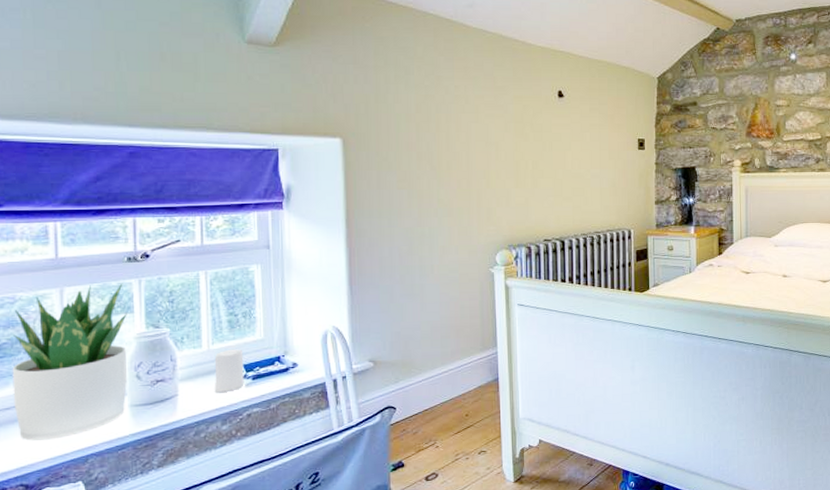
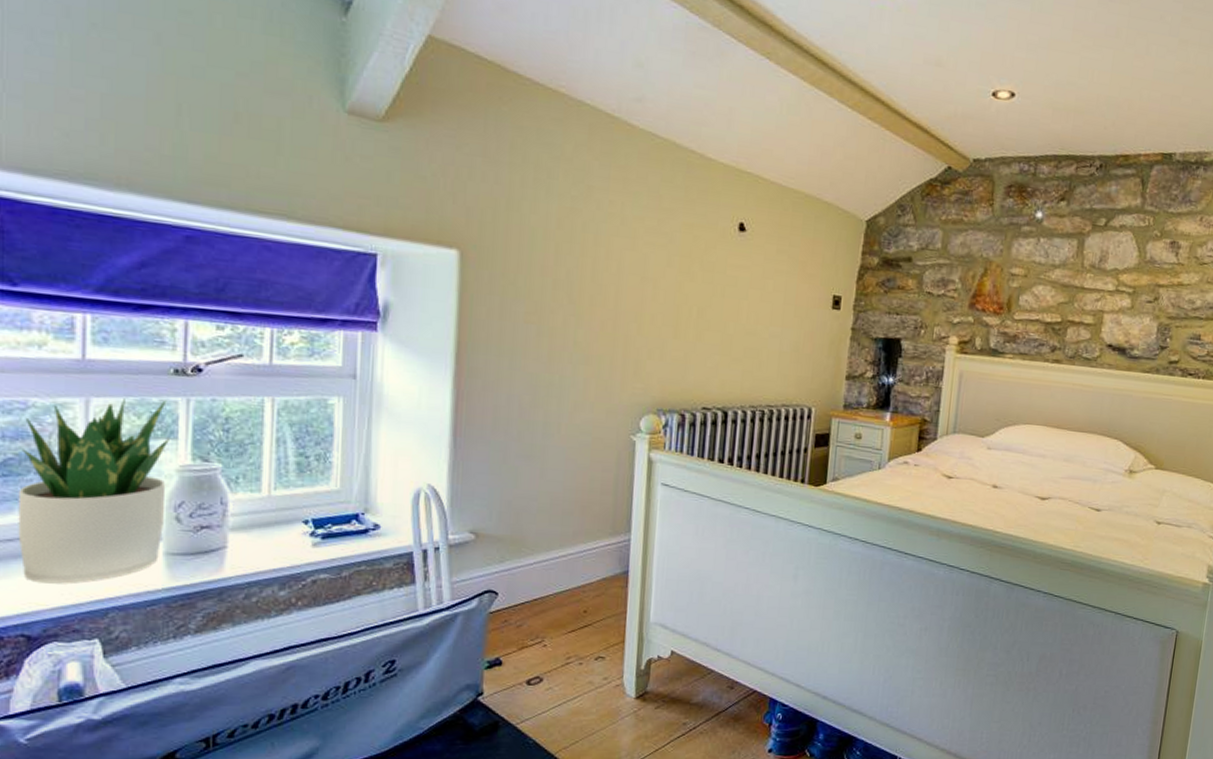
candle: present [214,349,244,392] -> none [272,498,313,550]

